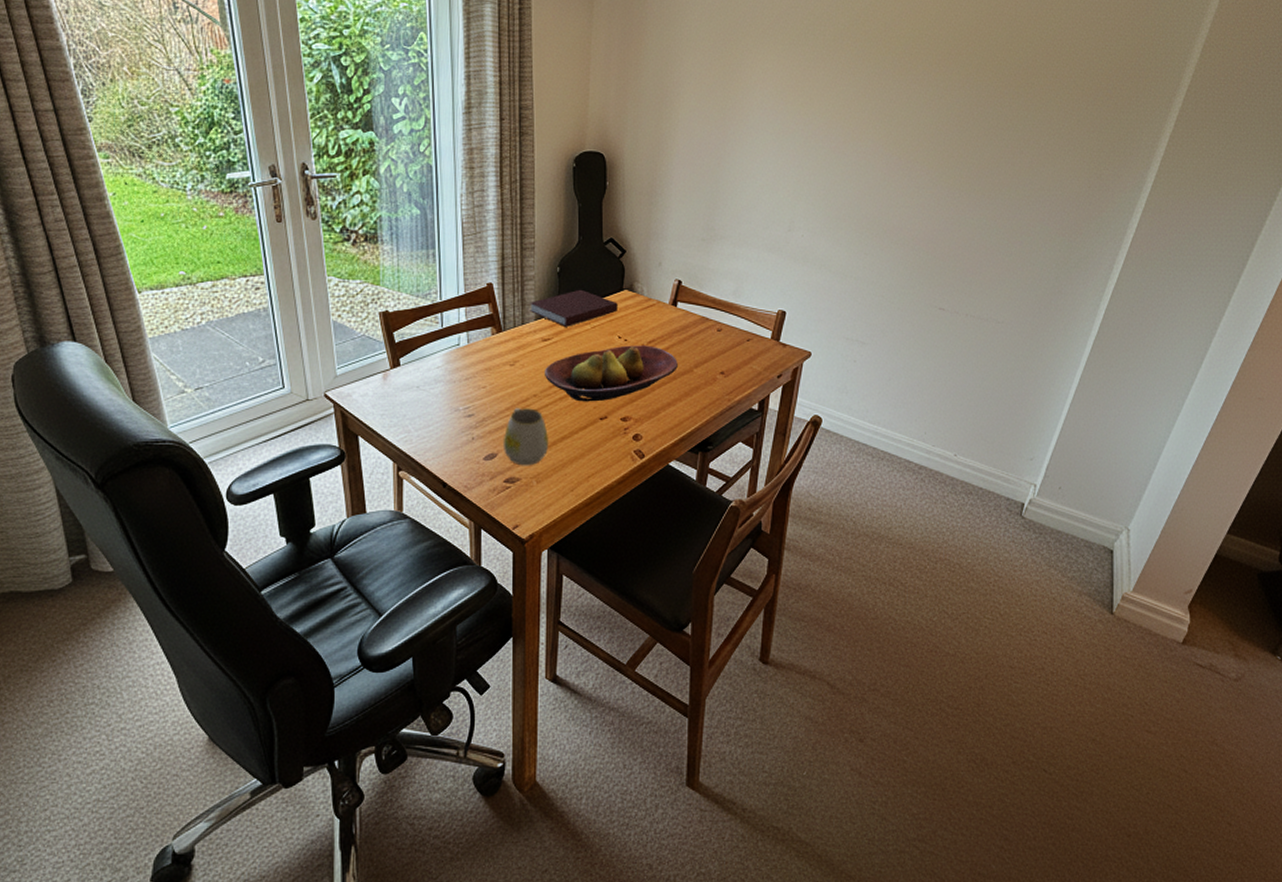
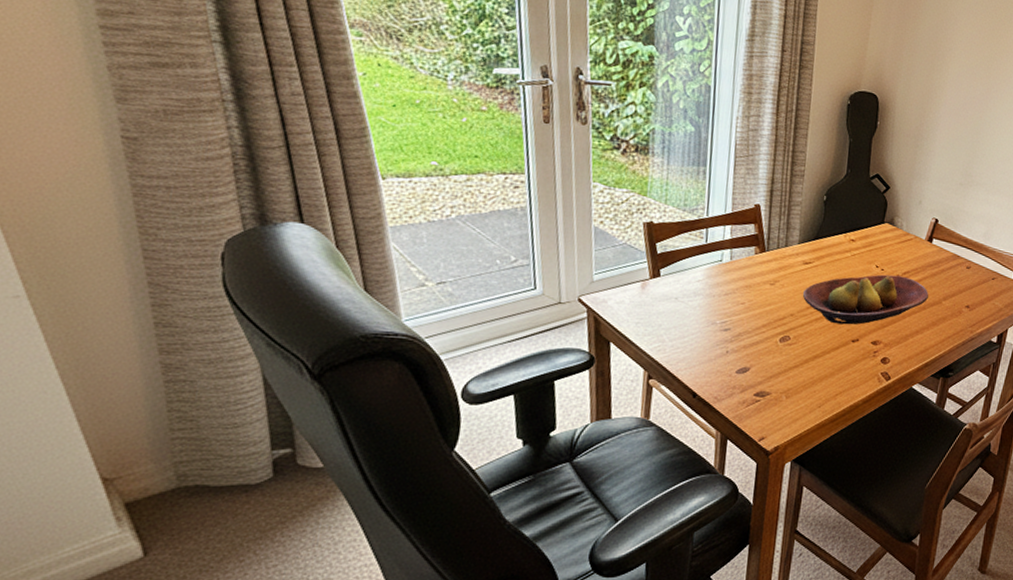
mug: present [503,408,549,466] -> none [756,325,802,382]
notebook: present [530,289,618,327] -> none [794,218,878,253]

